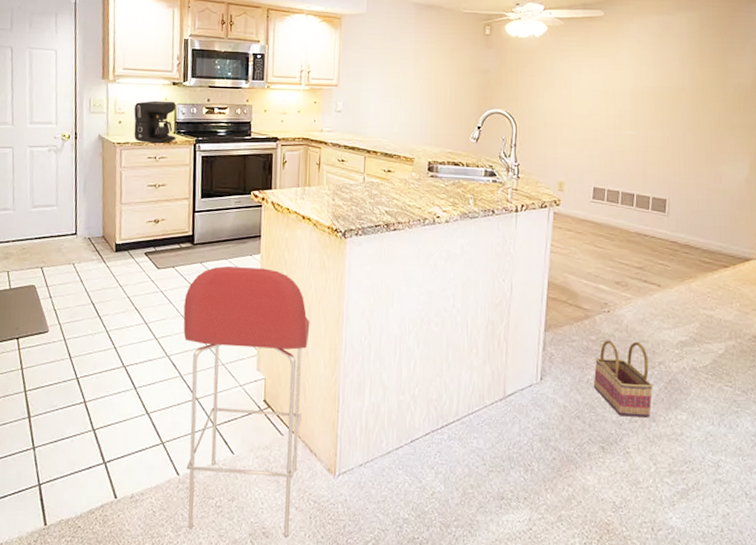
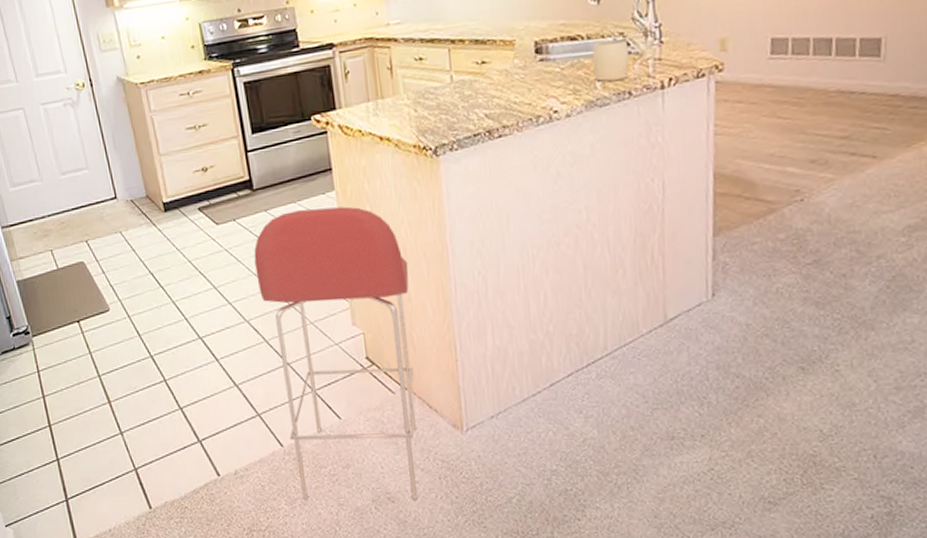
coffee maker: present [134,100,176,143] -> none [151,19,208,77]
mug: none [468,169,495,201] -> present [591,39,630,82]
basket: present [593,340,654,418] -> none [785,233,871,328]

